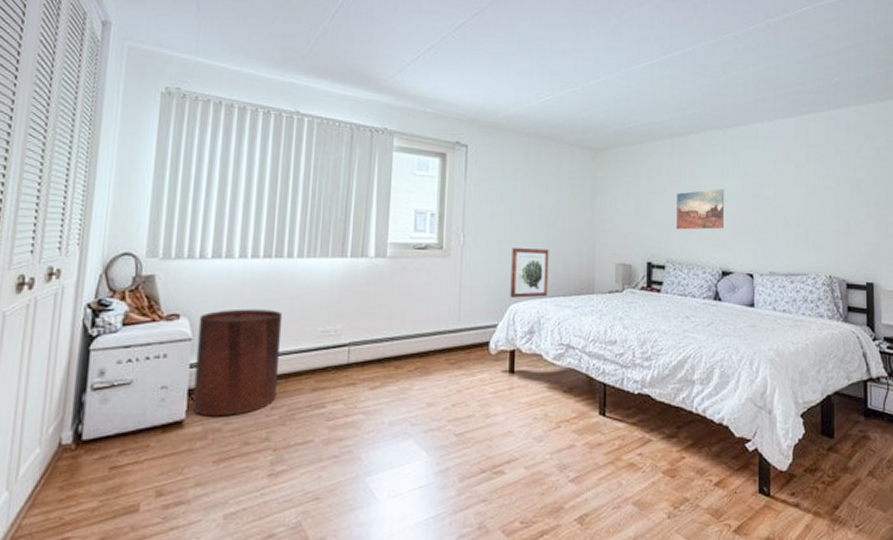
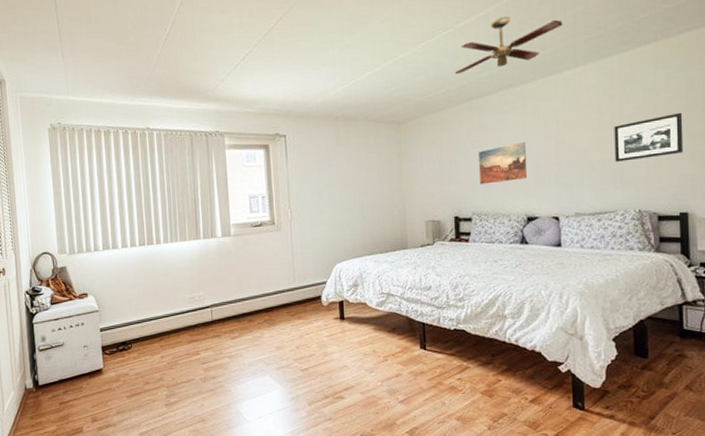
trash can: present [192,309,283,417] -> none [101,284,164,365]
wall art: present [510,248,549,298] -> none [332,215,367,259]
ceiling fan: none [658,56,765,107] -> present [455,16,563,74]
picture frame: none [808,180,871,223] -> present [614,113,684,162]

